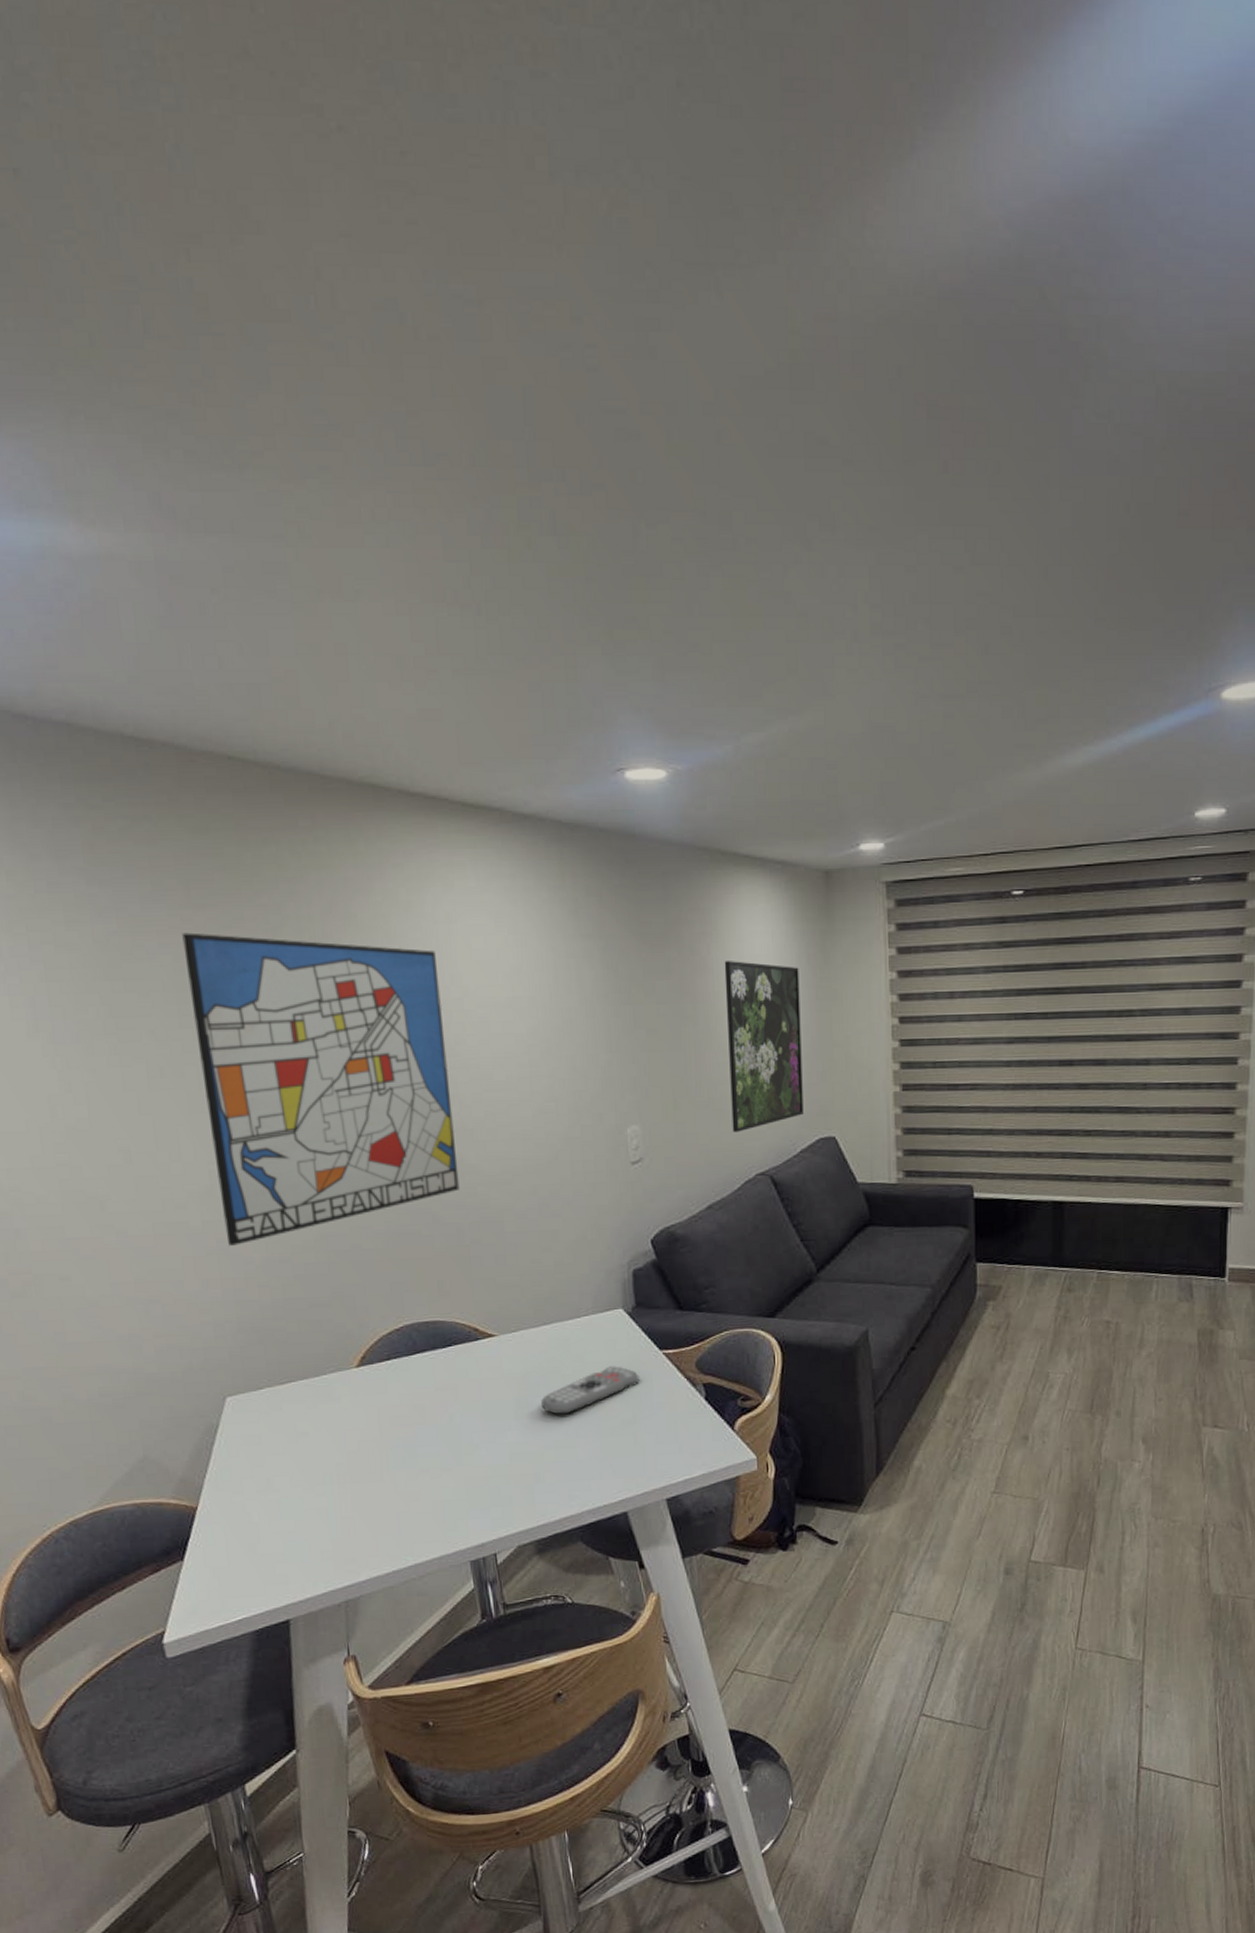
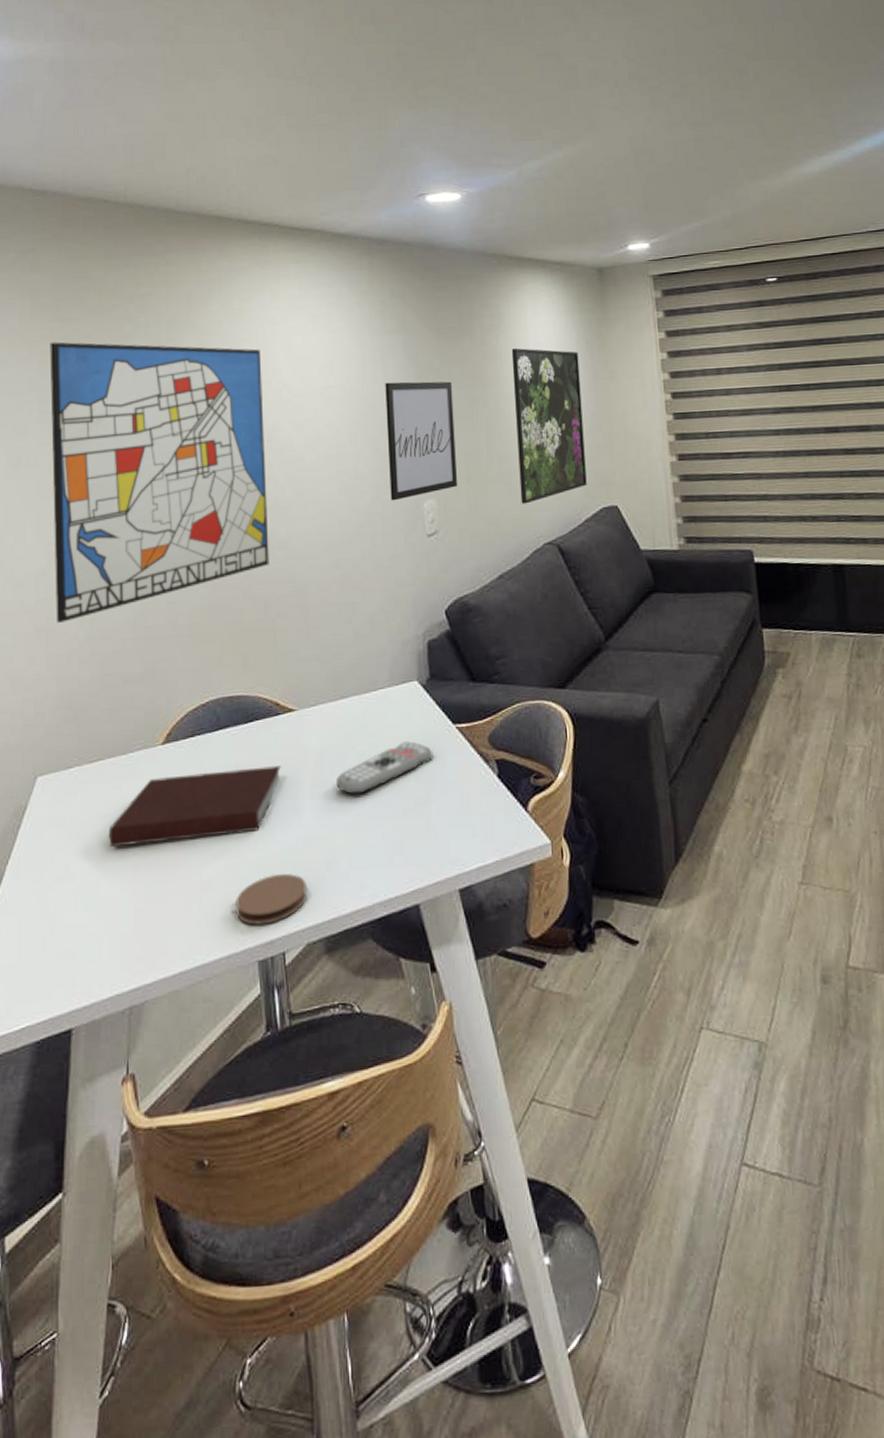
notebook: none [308,1388,484,1463] -> present [109,766,282,848]
coaster: none [444,1485,516,1531] -> present [236,873,307,925]
wall art: none [581,994,665,1126] -> present [385,381,458,501]

